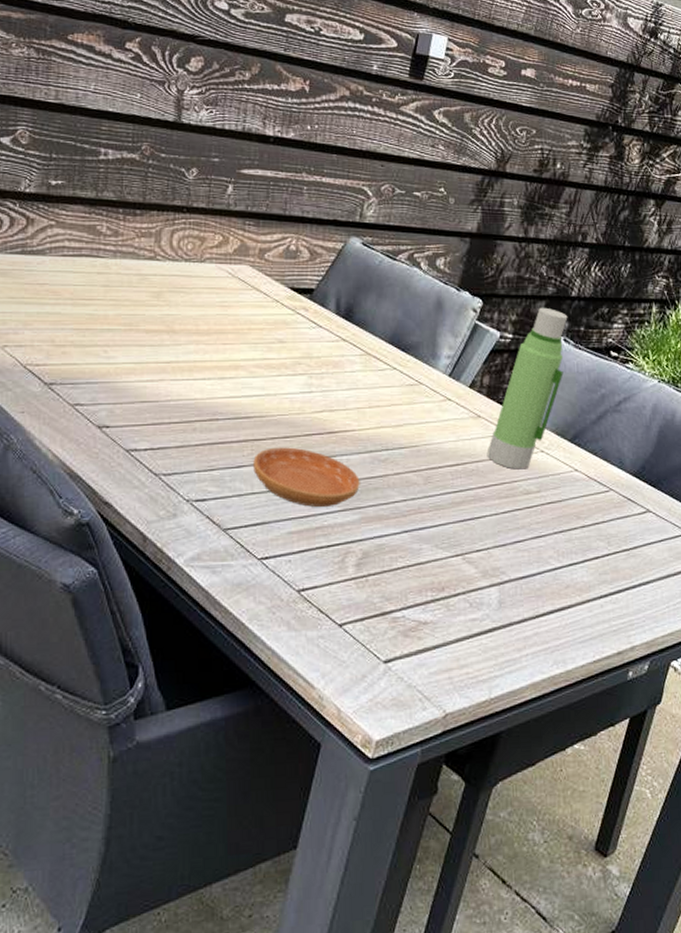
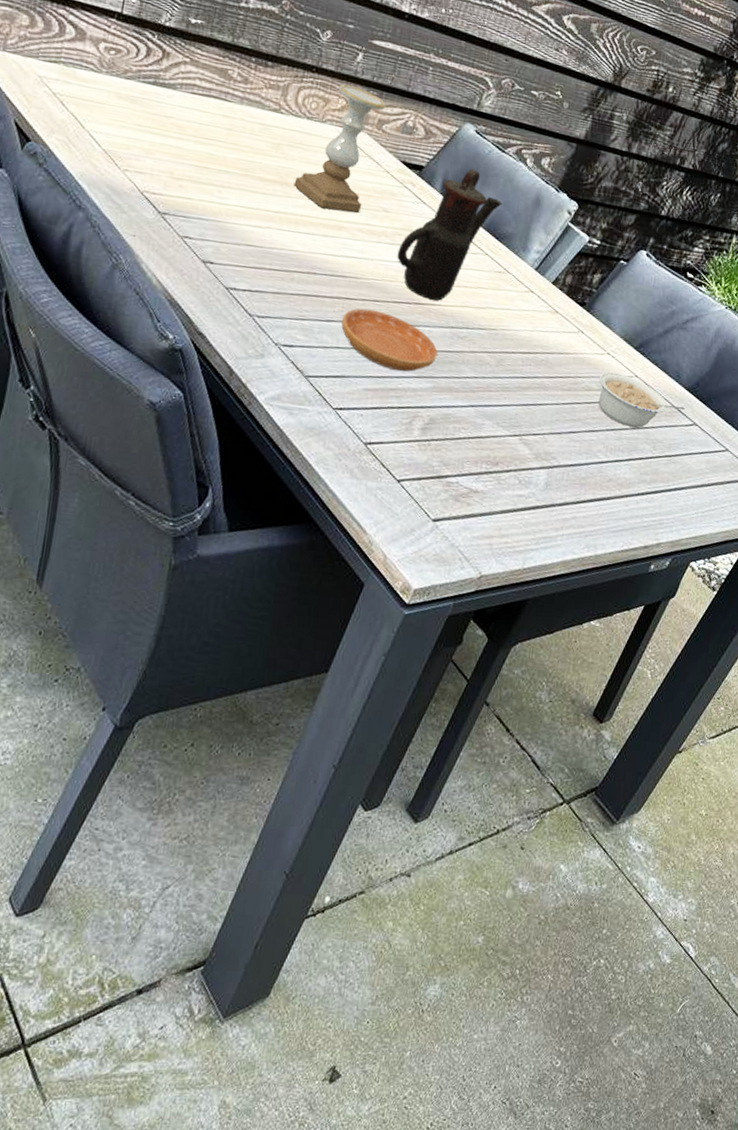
candle holder: none [181,219,265,350] -> present [294,83,386,213]
teapot: none [300,283,403,426] -> present [397,169,503,301]
water bottle: present [486,307,568,470] -> none [557,220,654,368]
legume: none [536,470,635,526] -> present [598,372,686,428]

